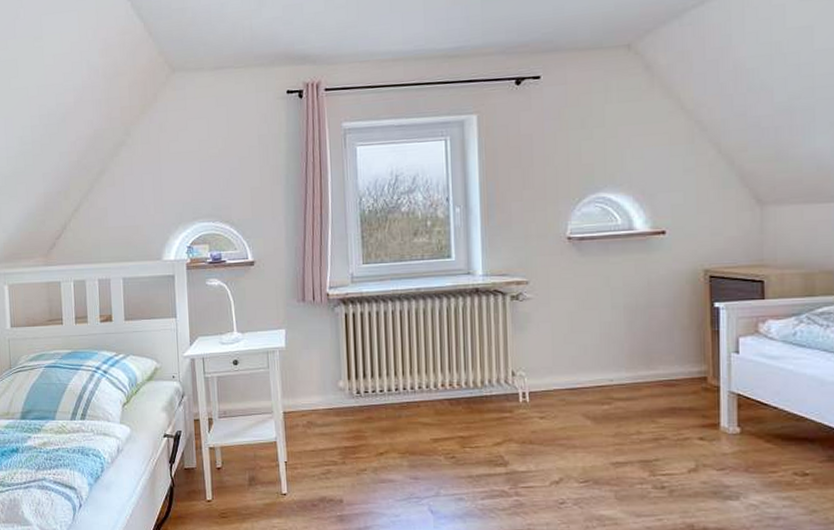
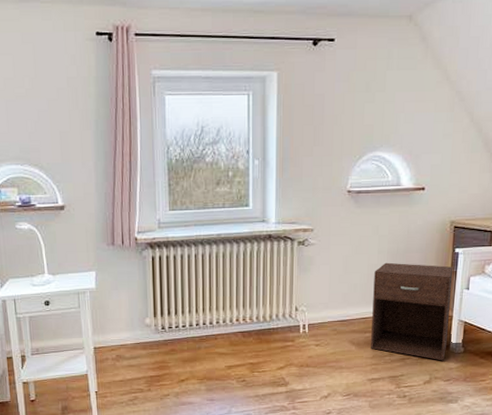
nightstand: none [609,319,717,444] -> present [371,262,454,361]

